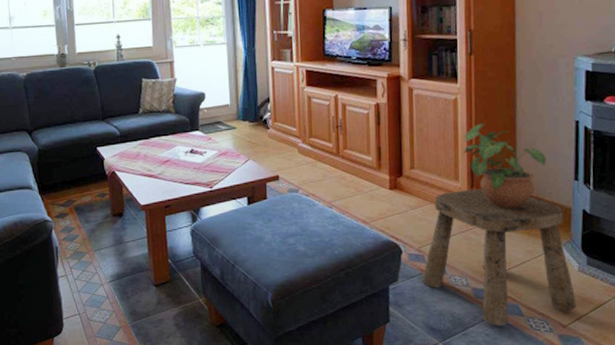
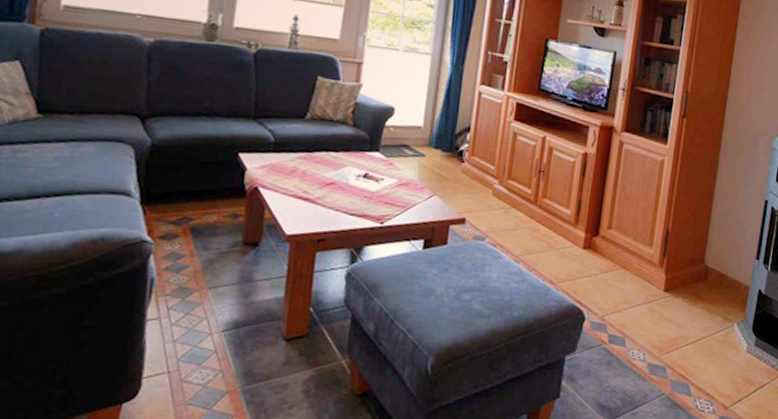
stool: present [422,188,577,326] -> none [600,257,742,406]
potted plant: present [464,123,546,209] -> none [662,189,735,283]

